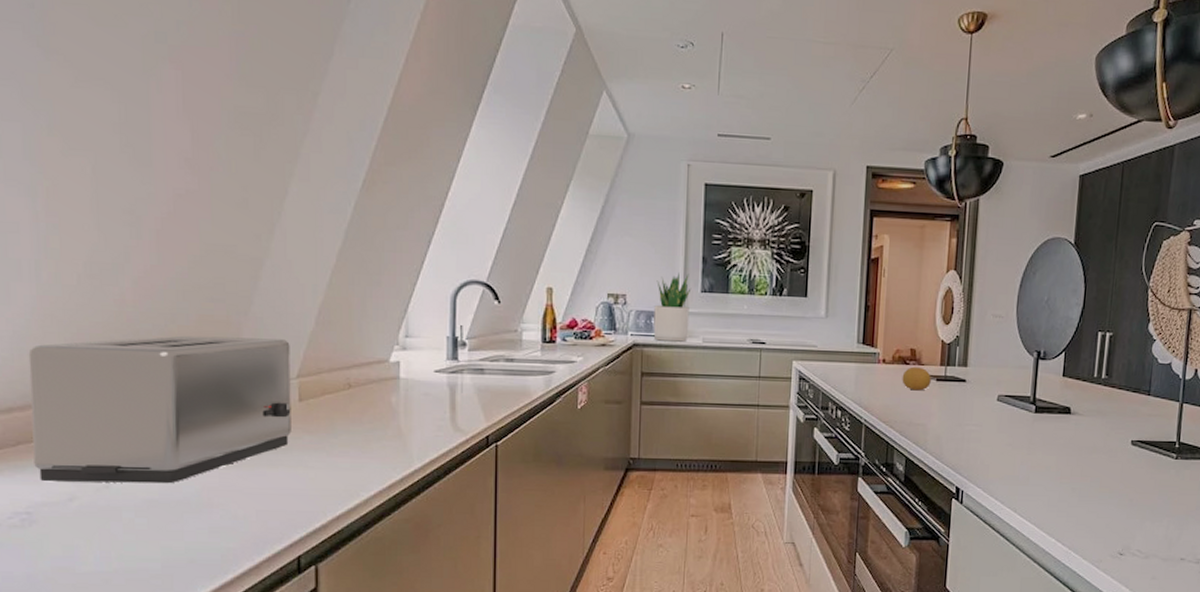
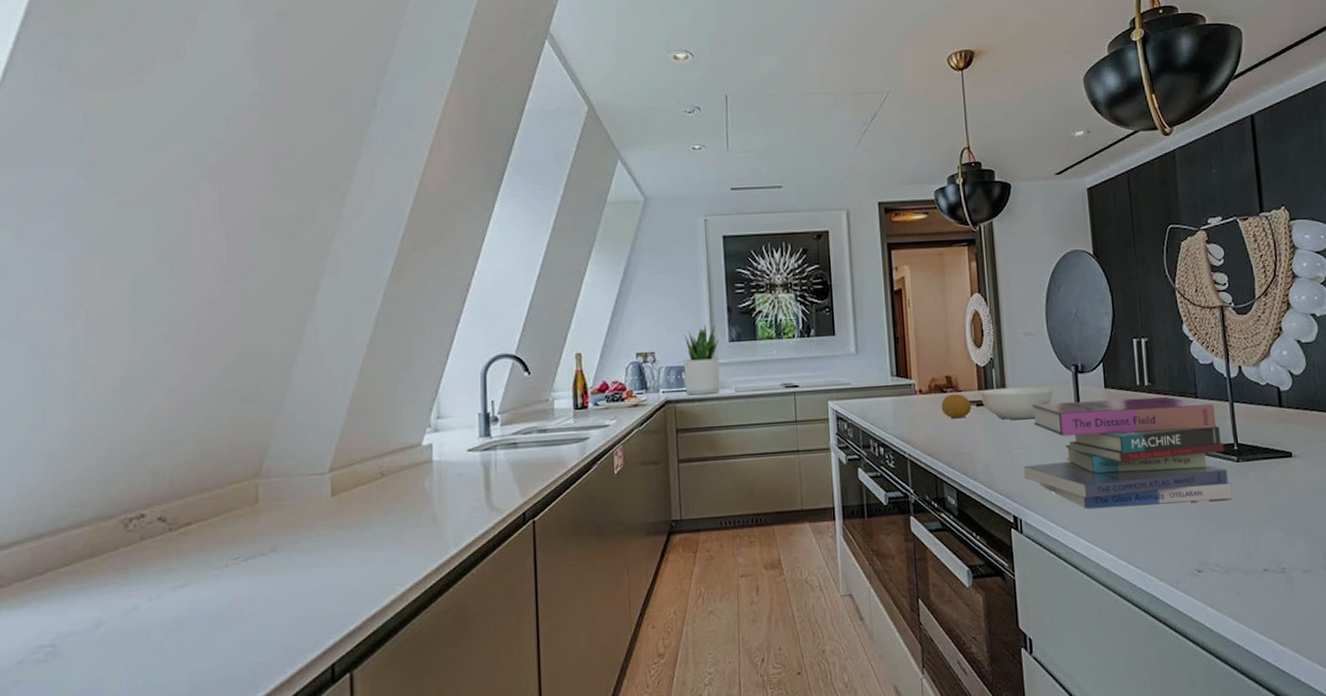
toaster: present [28,335,291,484] -> none [61,434,324,609]
bowl: none [941,365,1013,399] -> present [979,386,1053,420]
books: none [971,384,1166,492] -> present [1023,396,1232,509]

